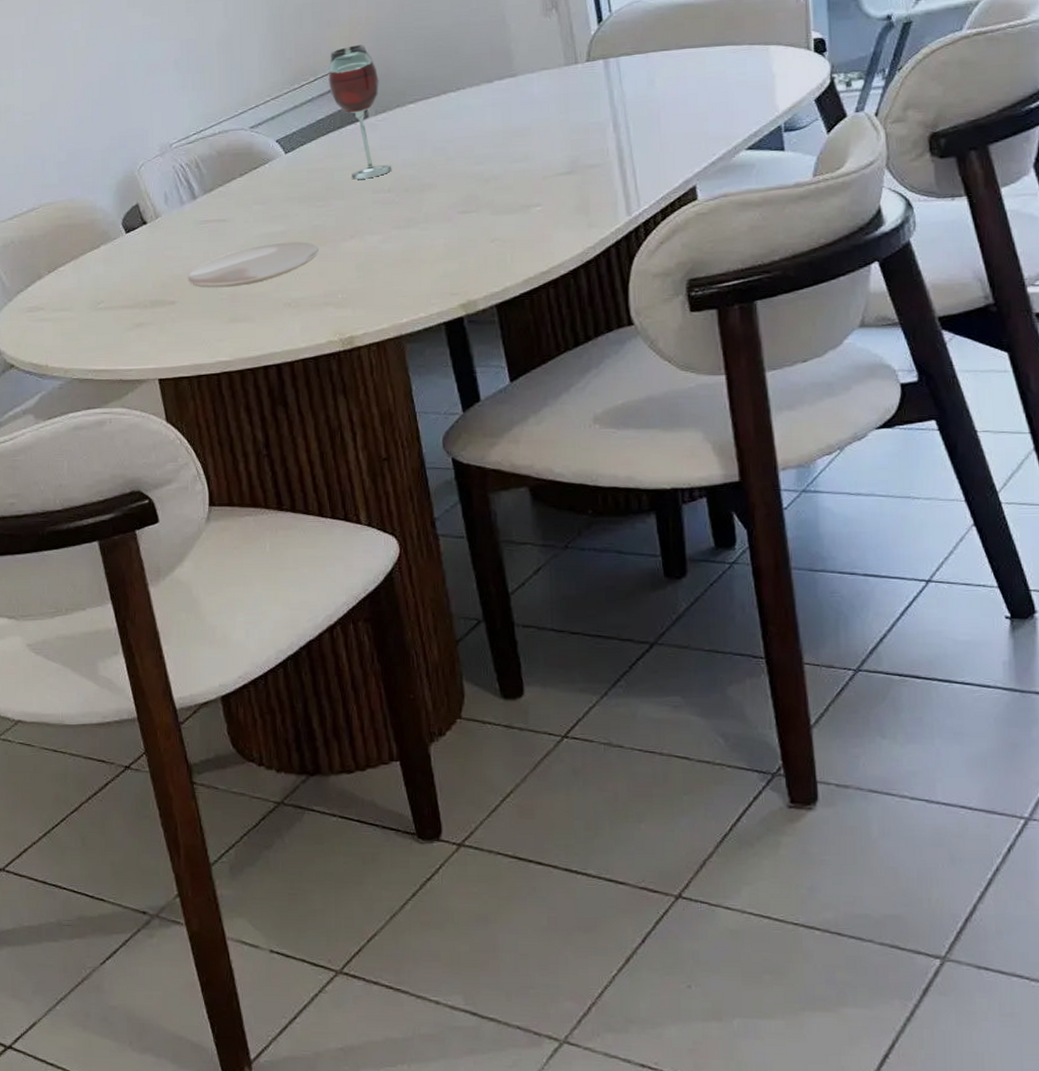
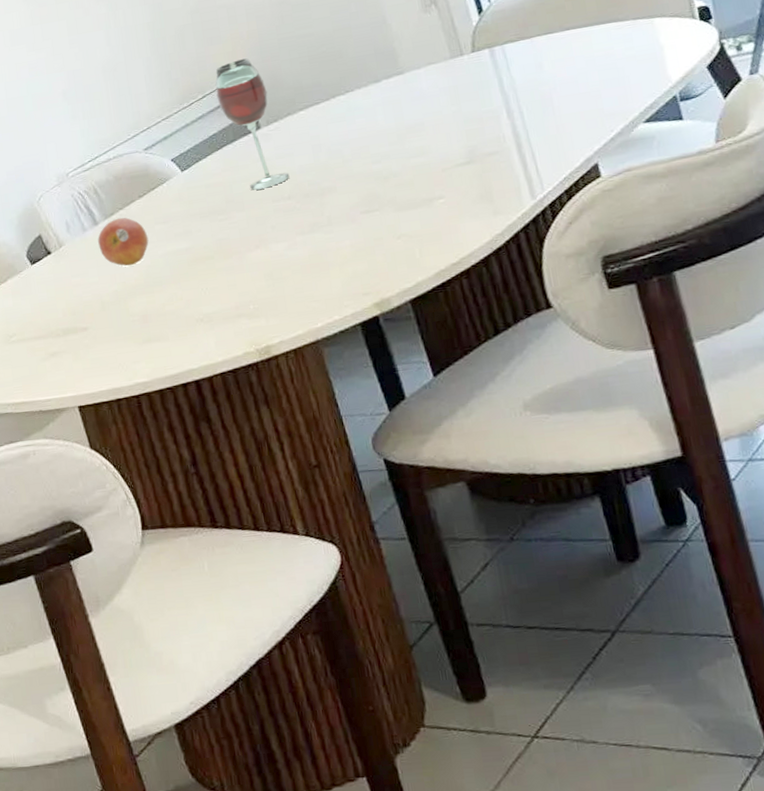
plate: present [187,241,319,288] -> none [96,256,226,312]
fruit: none [195,194,245,244] -> present [98,217,149,267]

